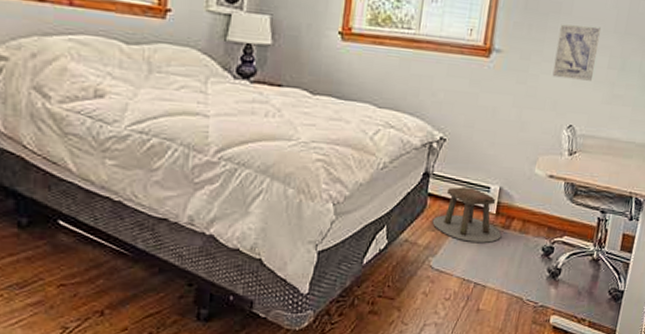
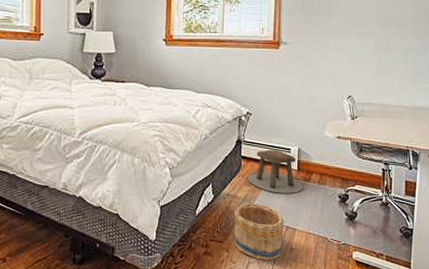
basket: none [408,253,474,324] -> present [233,204,285,261]
wall art: present [552,24,602,81] -> none [330,18,365,60]

